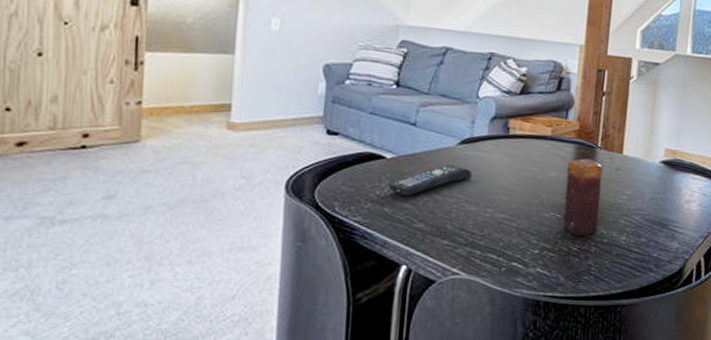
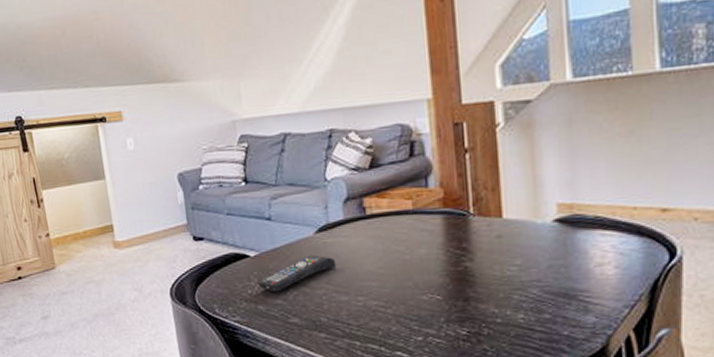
candle: present [563,158,602,236] -> none [438,229,487,317]

